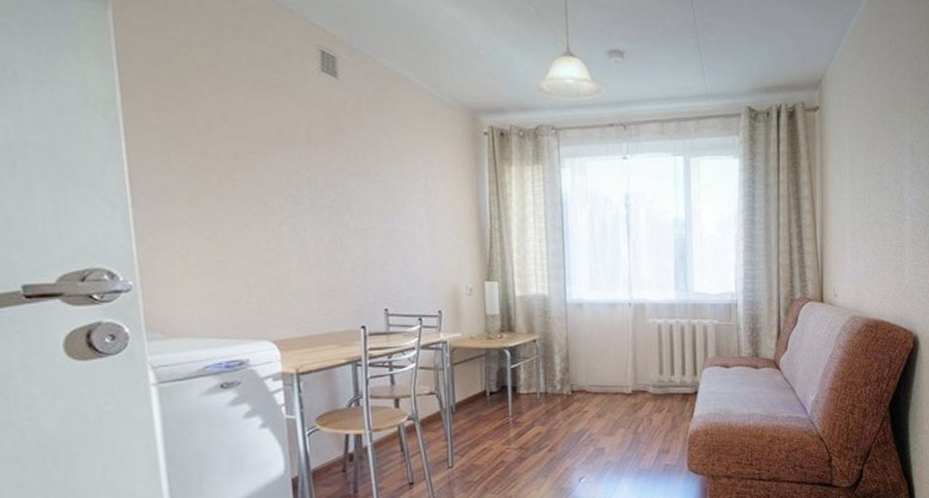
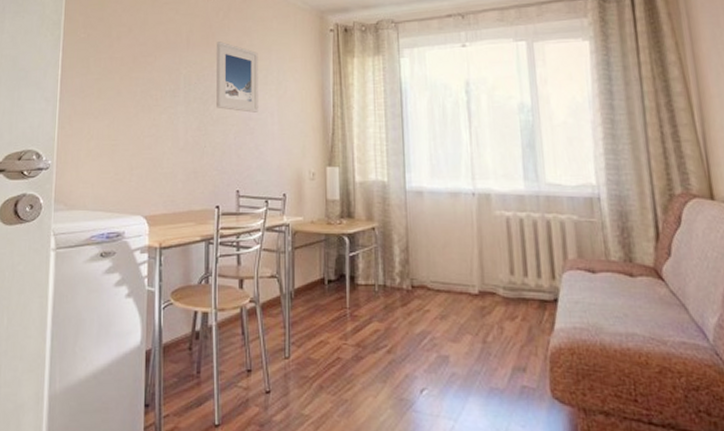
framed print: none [347,139,405,224] -> present [216,41,259,113]

